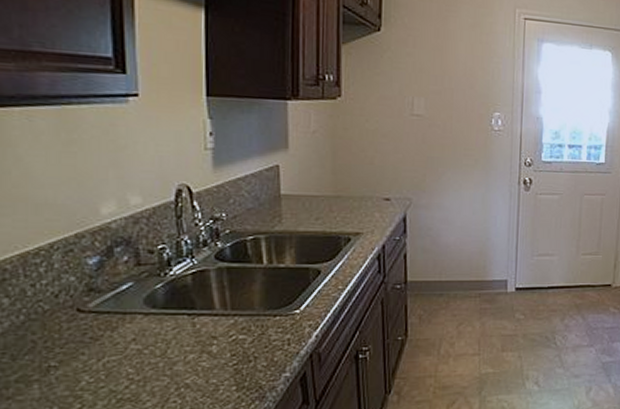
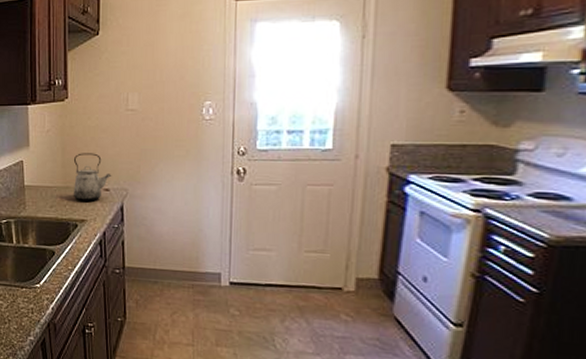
kettle: none [347,158,394,212] -> present [74,153,112,201]

